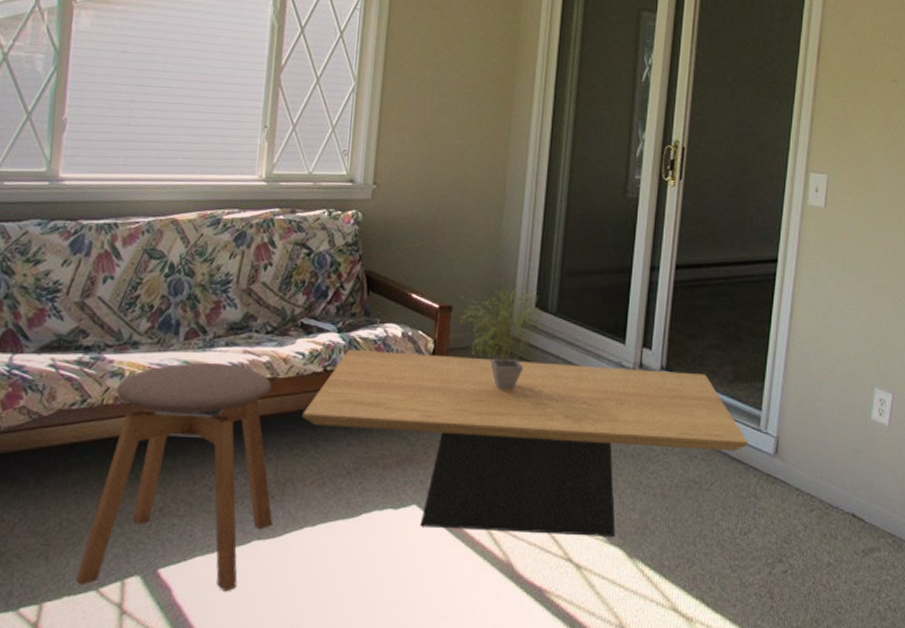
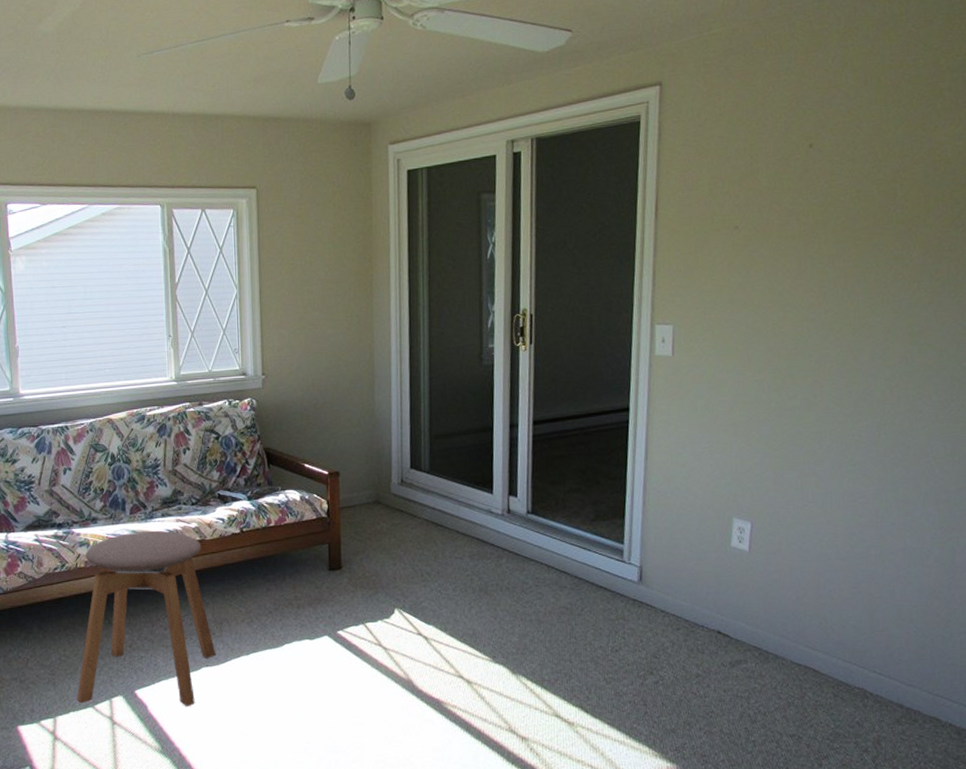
coffee table: present [302,349,748,536] -> none [228,512,613,657]
potted plant: present [460,280,543,390] -> none [346,446,419,539]

